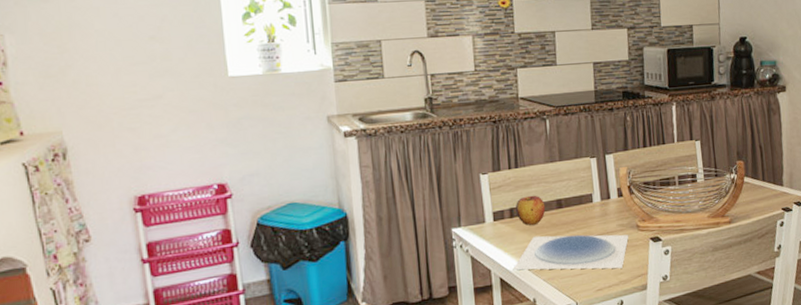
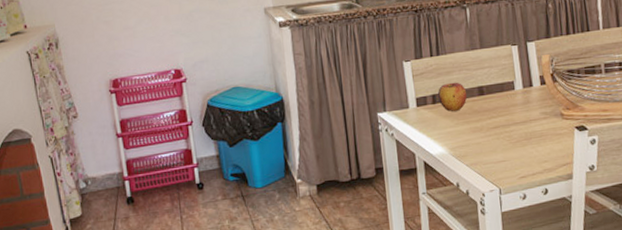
plate: present [513,234,629,270] -> none [436,121,553,157]

